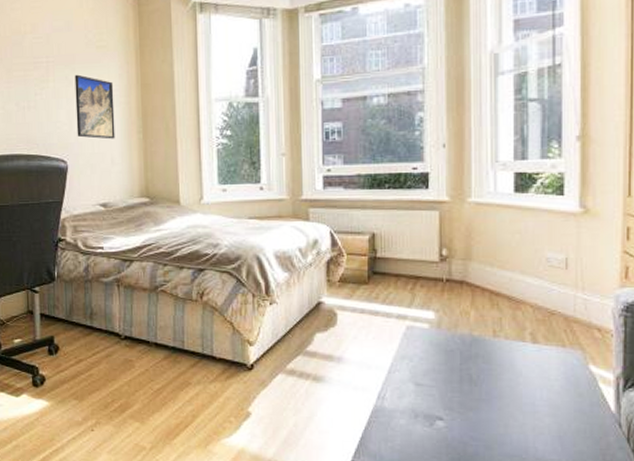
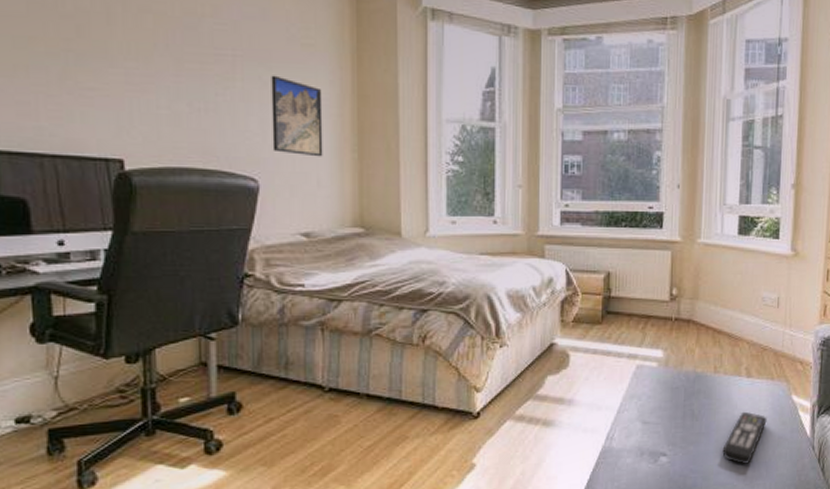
remote control: none [505,379,559,436] -> present [721,411,767,464]

